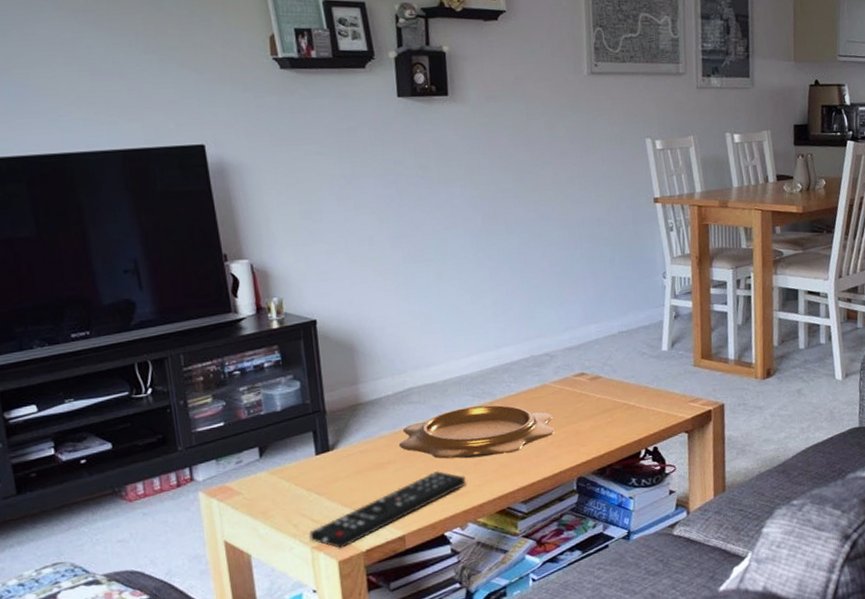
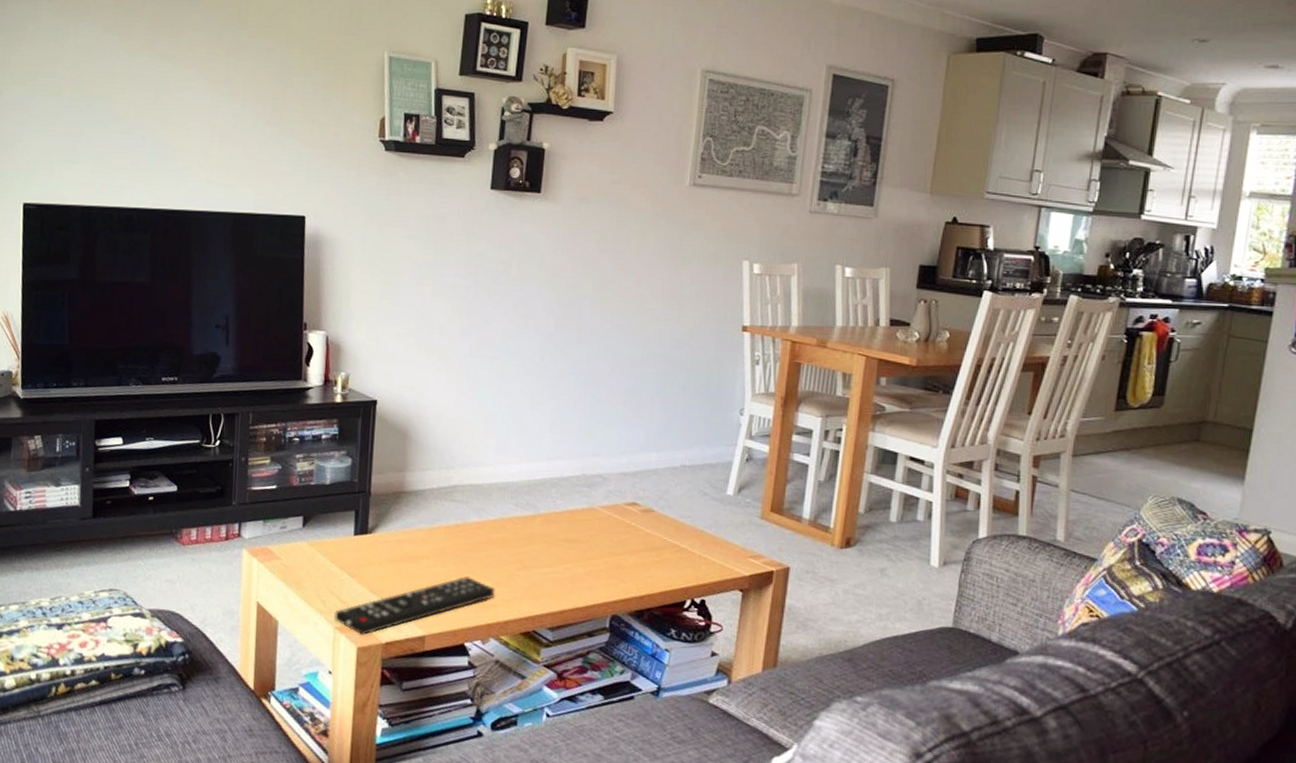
decorative bowl: present [398,405,556,459] -> none [434,516,597,574]

